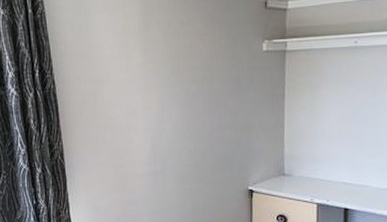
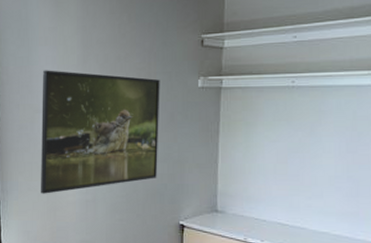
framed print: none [103,38,225,168] -> present [41,70,160,194]

